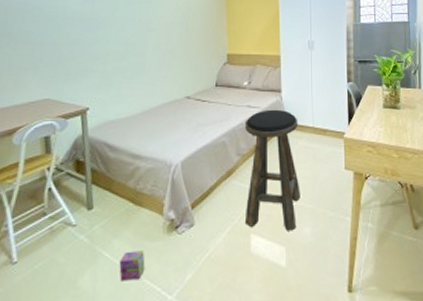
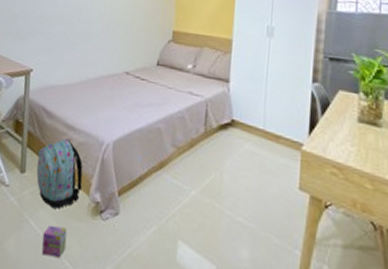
backpack: none [104,168,155,235] -> present [36,139,83,209]
stool: present [244,109,301,231] -> none [173,100,247,249]

